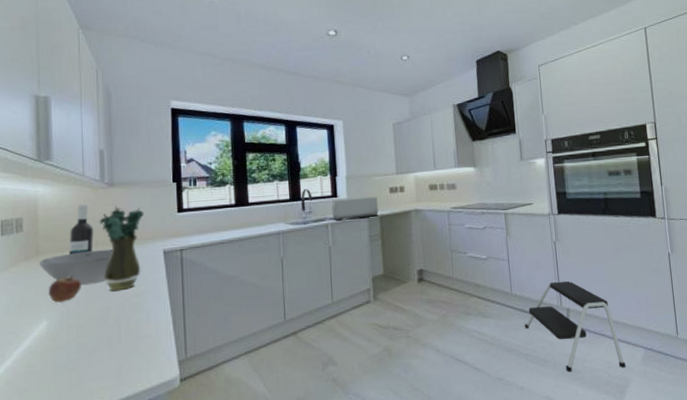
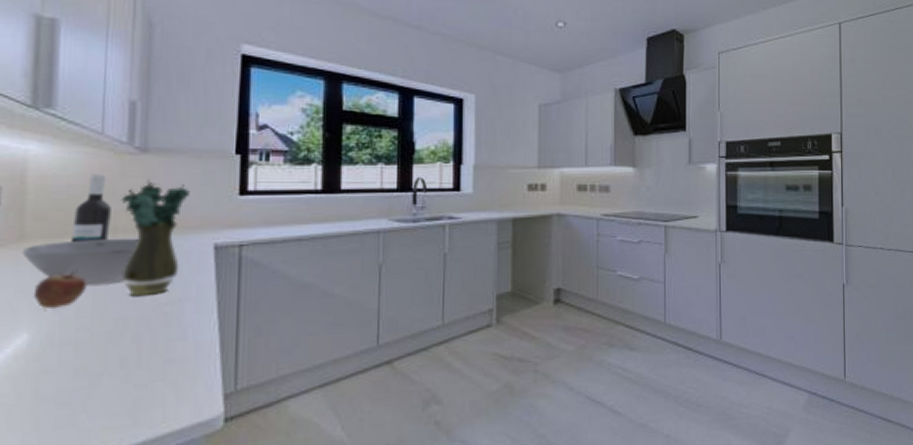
toaster: present [331,196,379,221] -> none [452,193,512,221]
step stool: present [524,280,625,372] -> none [676,310,786,419]

